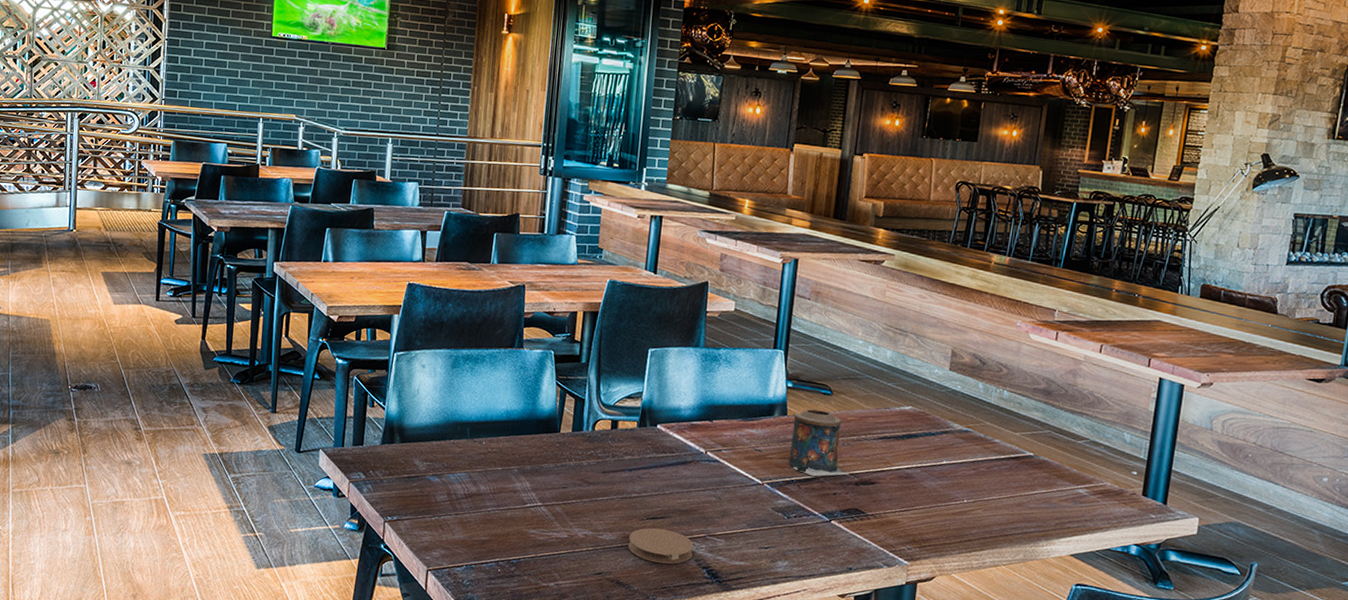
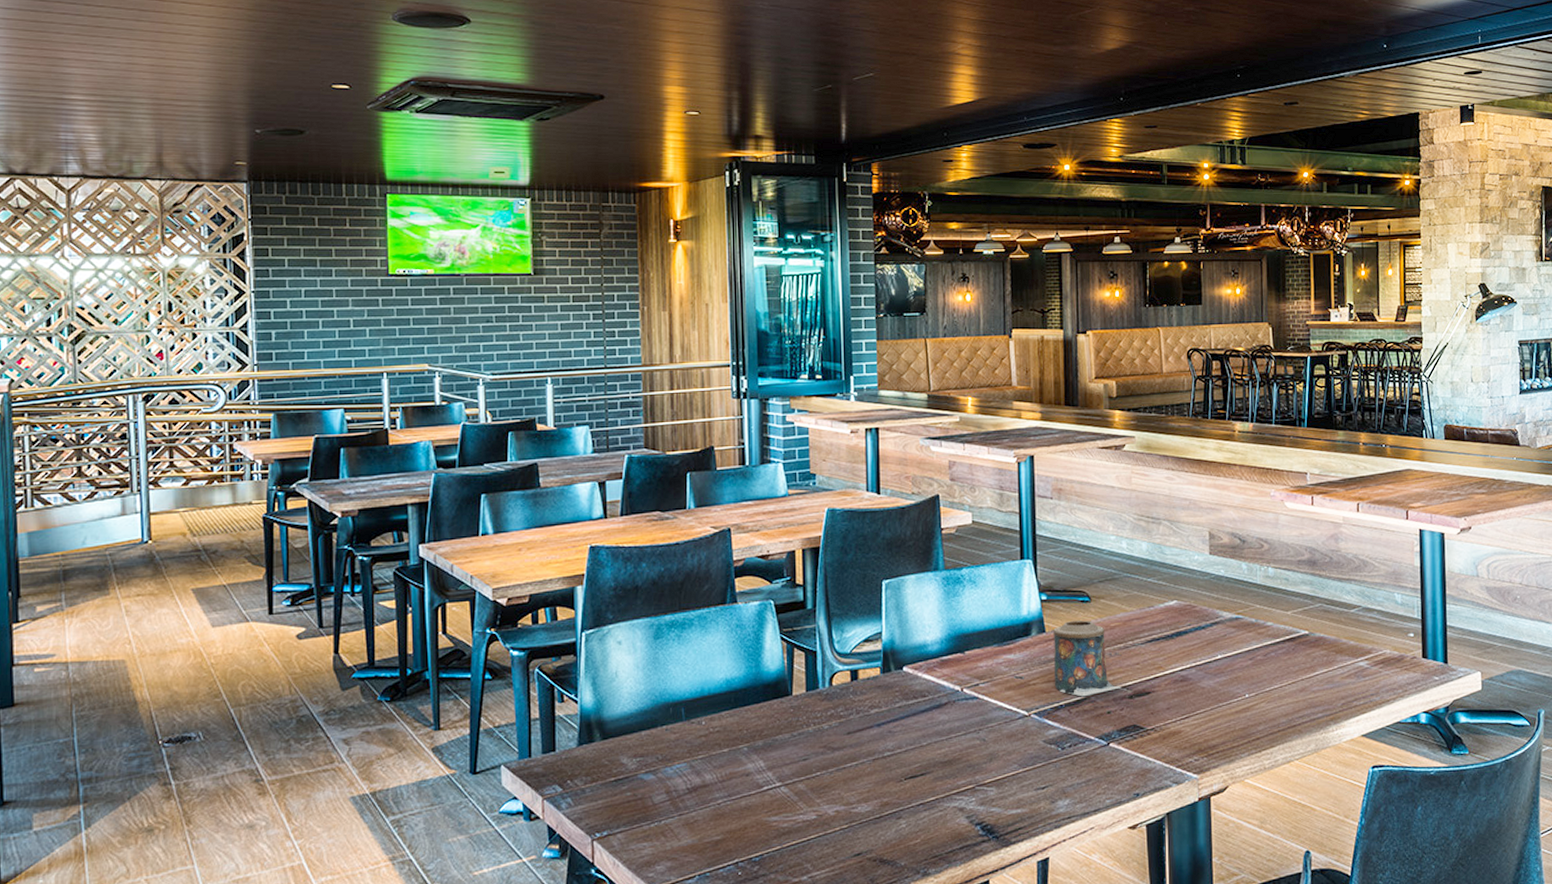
coaster: present [628,528,694,564] -> none [887,787,963,829]

